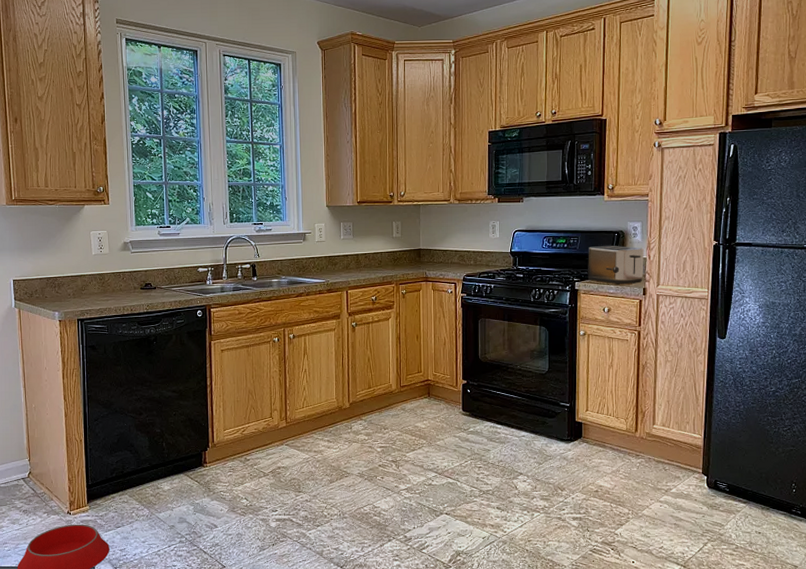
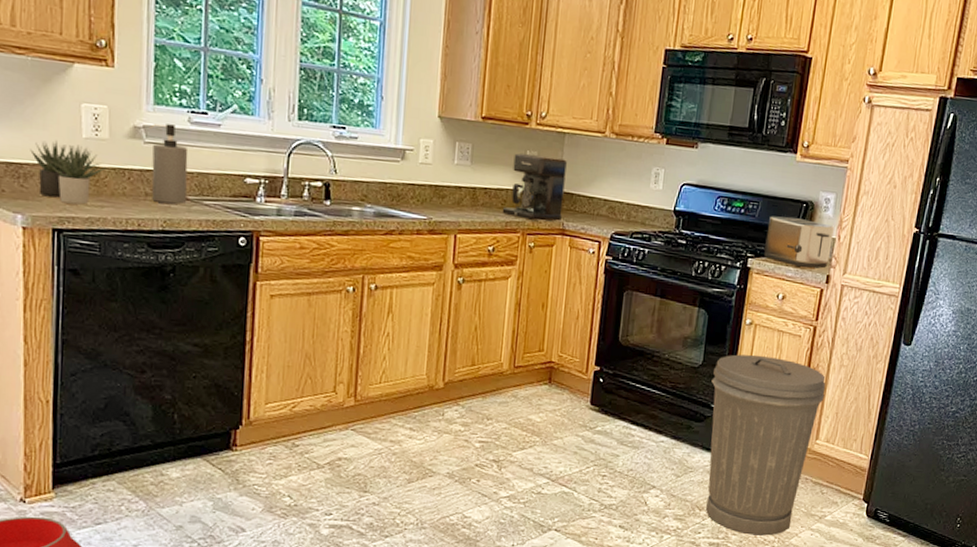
succulent plant: none [61,259,108,301] -> present [30,140,106,205]
soap dispenser: none [134,238,161,293] -> present [149,124,188,205]
coffee maker: none [379,223,424,274] -> present [502,152,567,221]
trash can: none [558,359,655,509] -> present [706,354,826,536]

